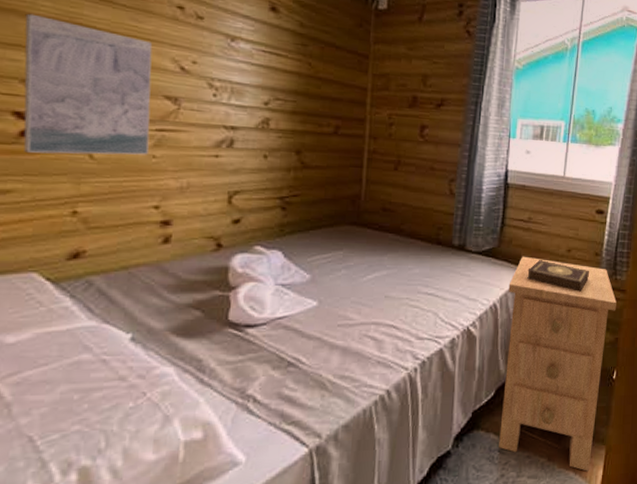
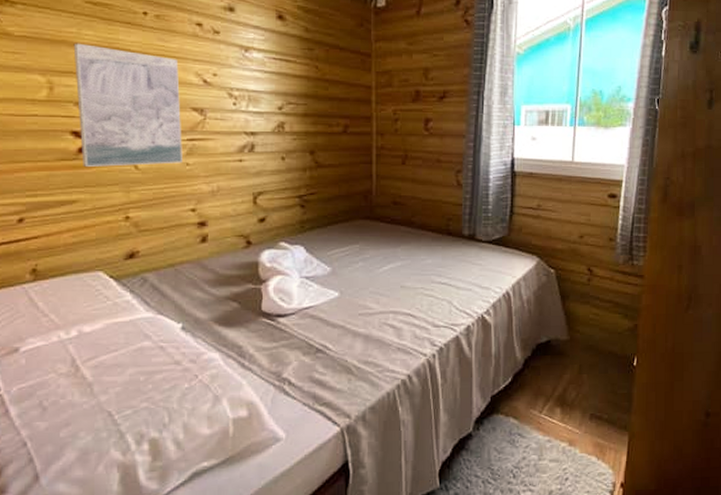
nightstand: present [499,256,617,471] -> none [519,244,634,457]
book: present [527,260,589,292] -> none [539,247,603,278]

